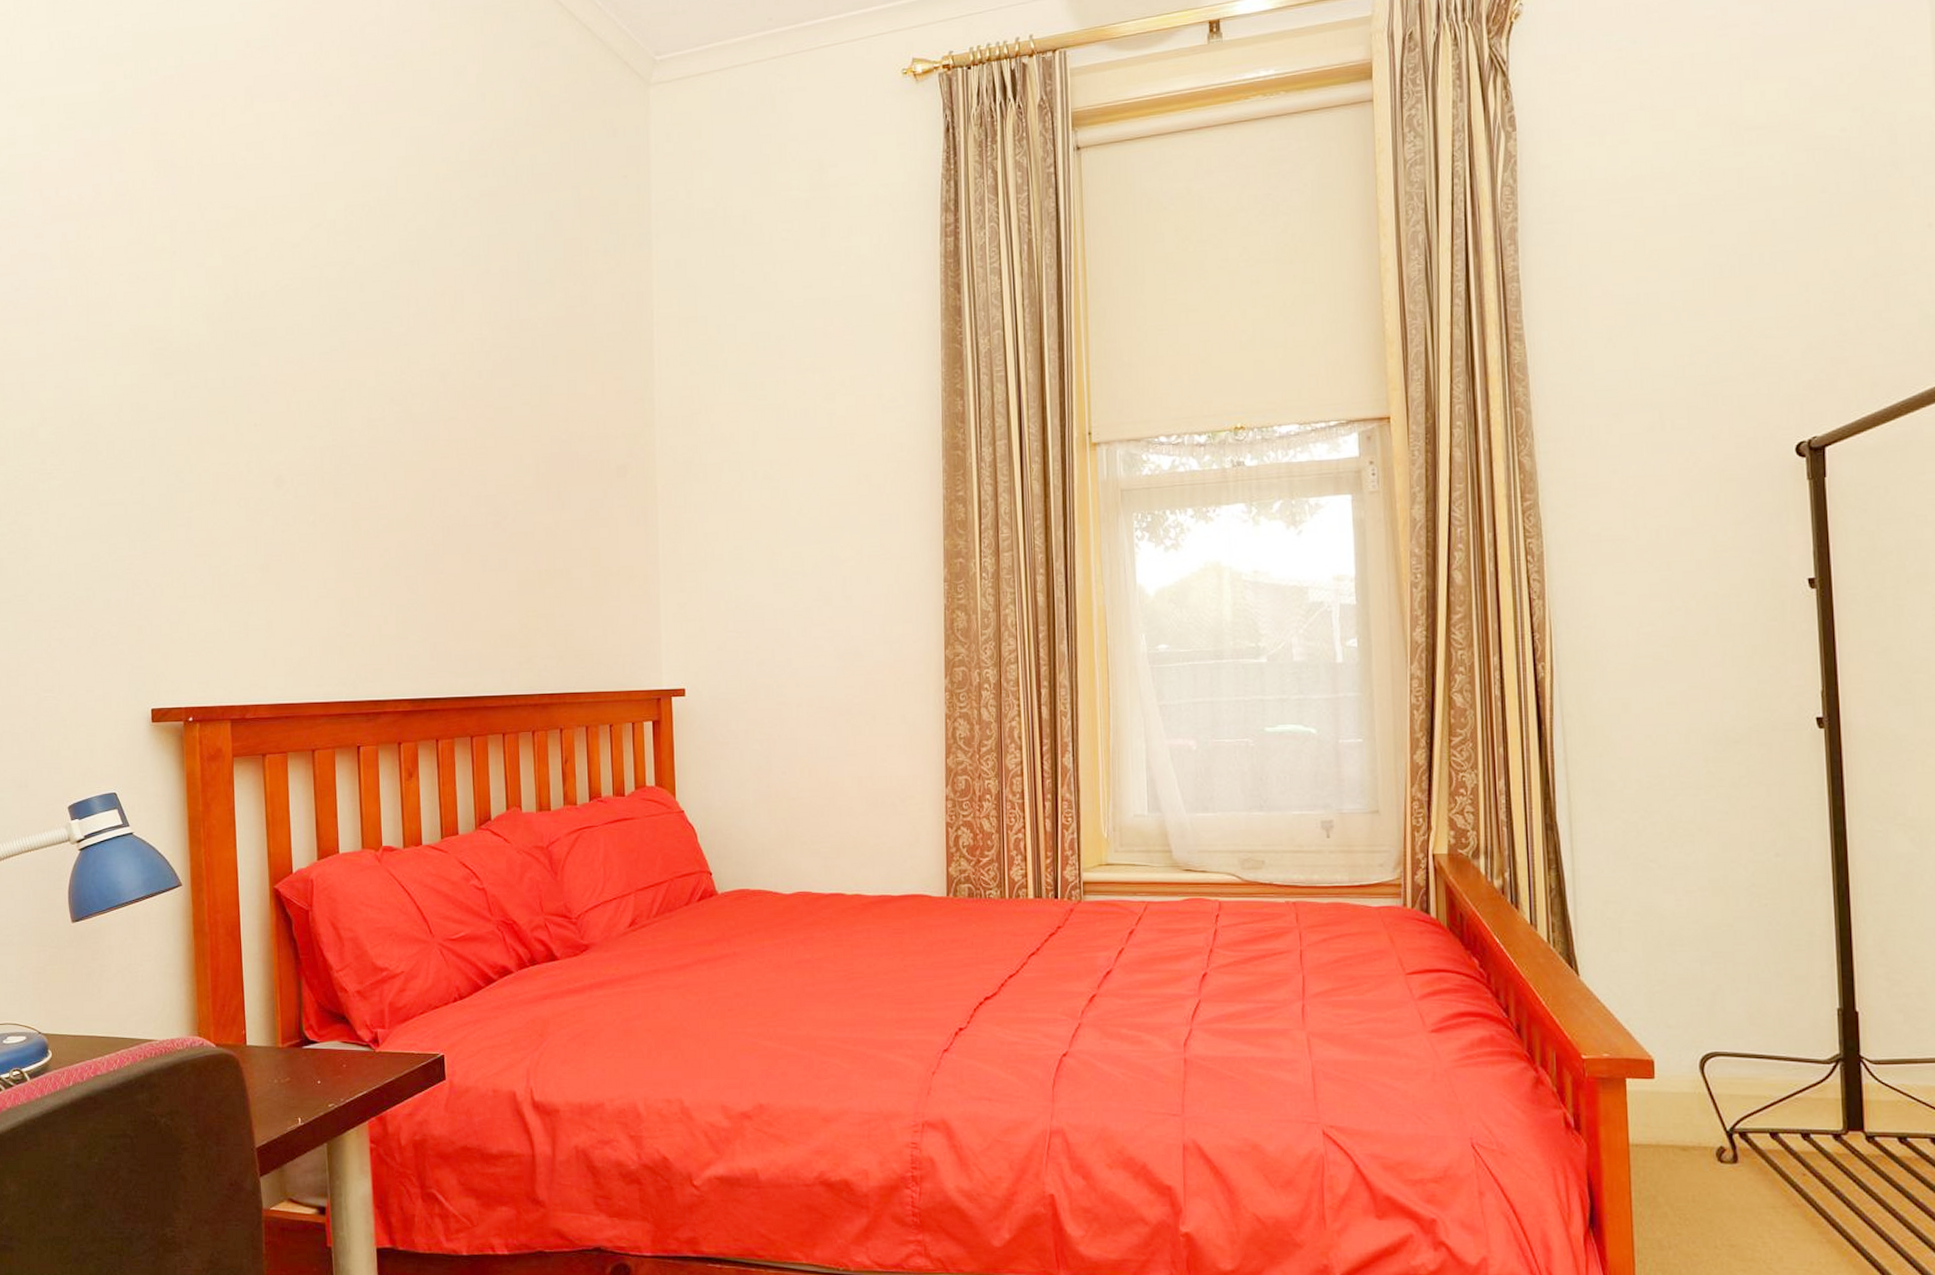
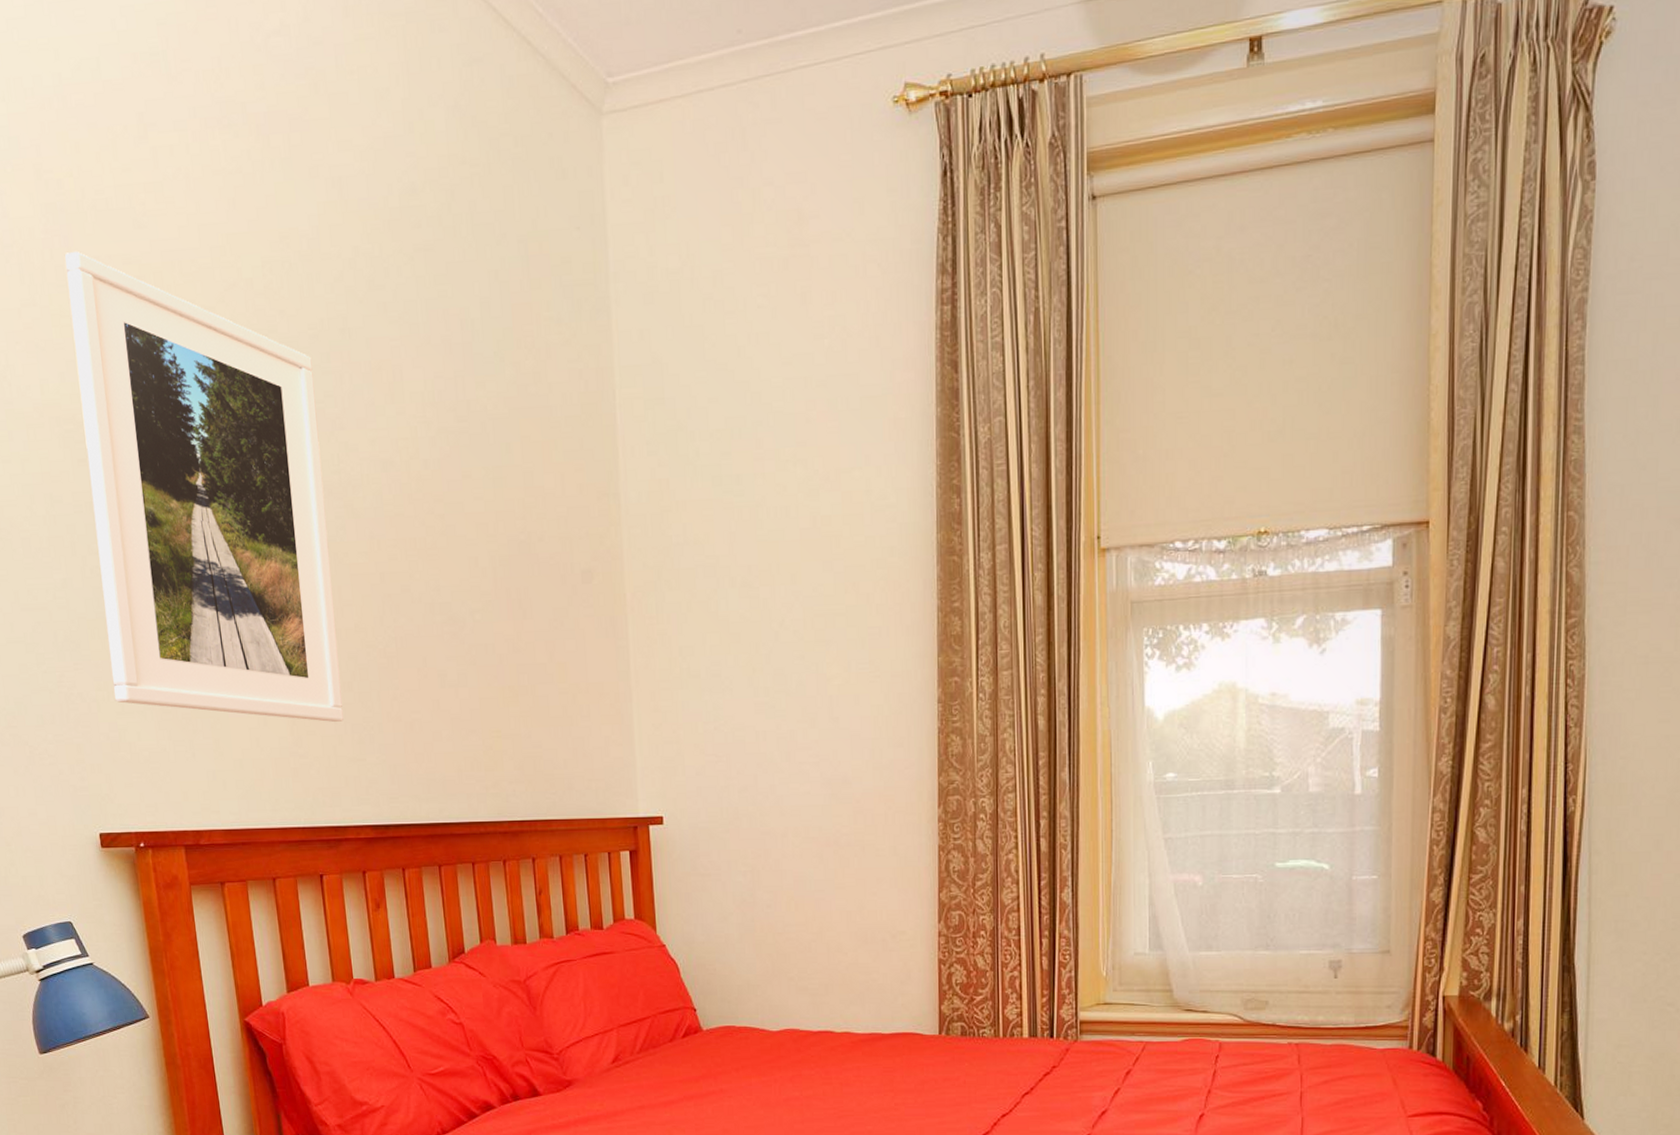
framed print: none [170,198,390,604] -> present [64,250,344,722]

